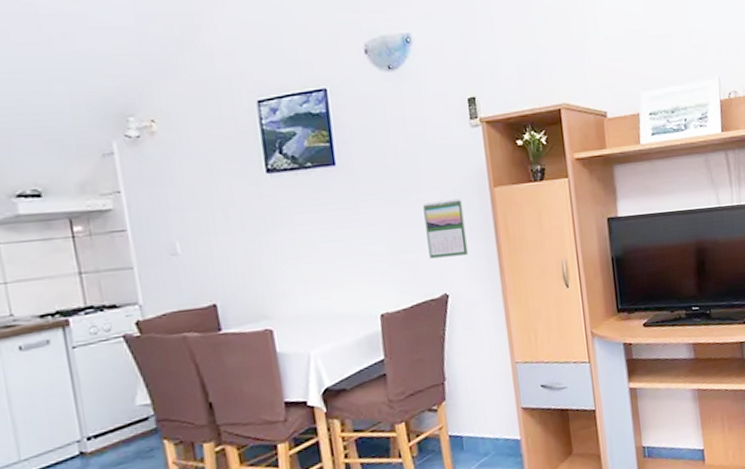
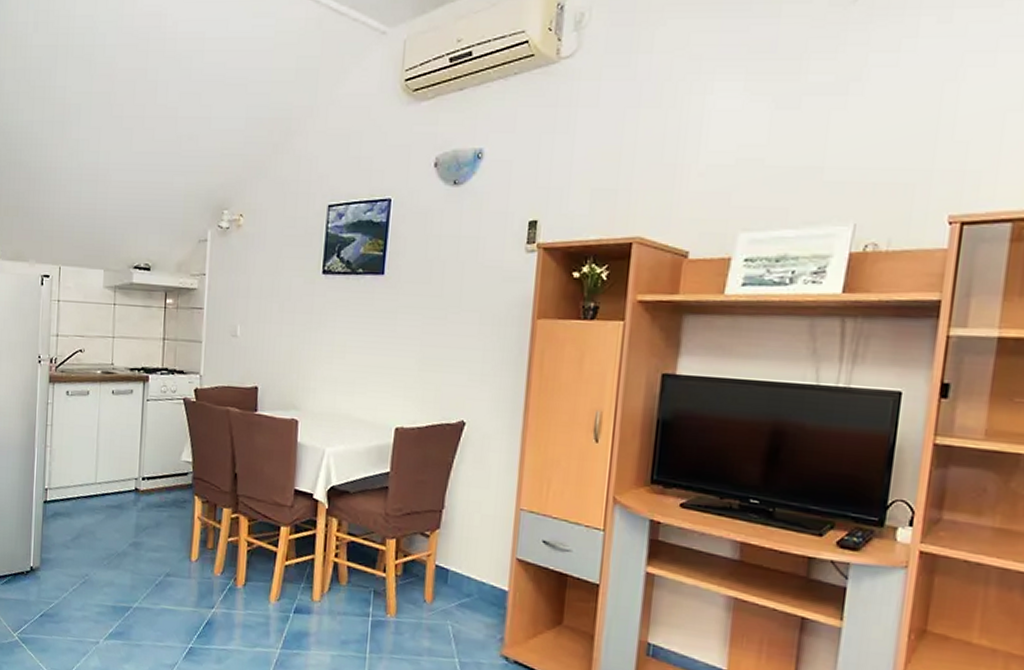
calendar: present [423,198,468,259] -> none [454,324,499,385]

